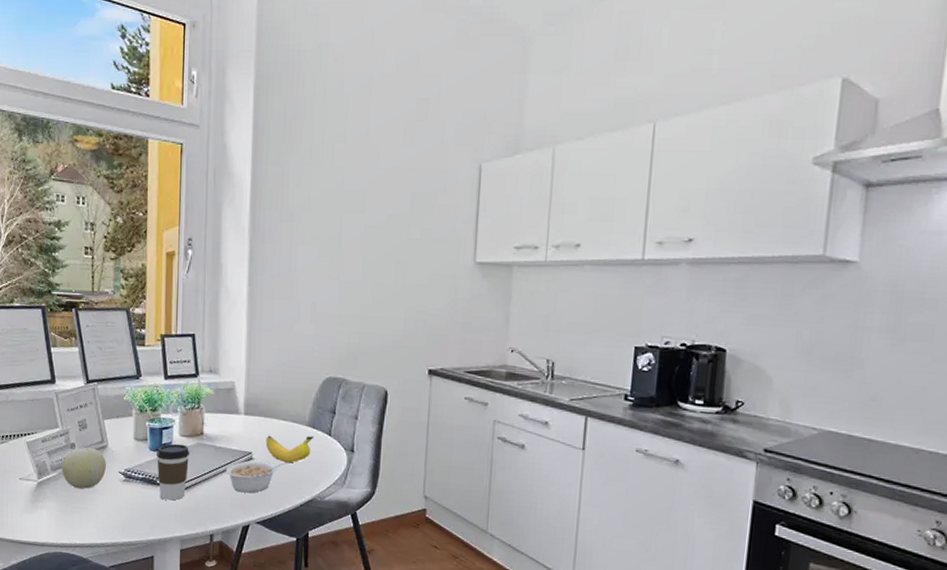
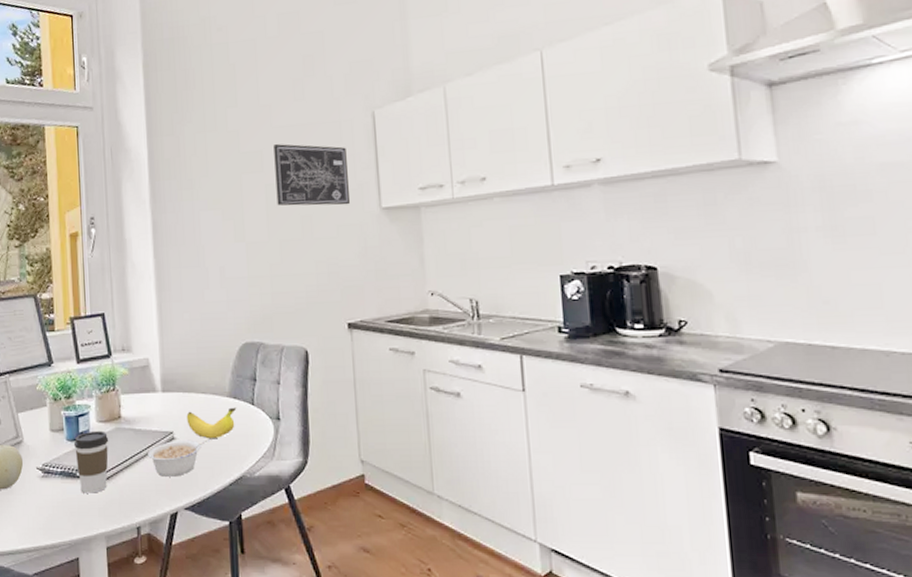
wall art: none [374,187,449,256] -> present [274,144,350,206]

